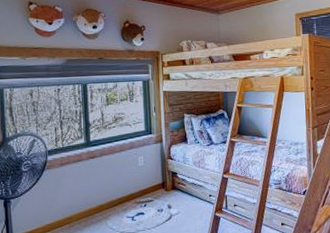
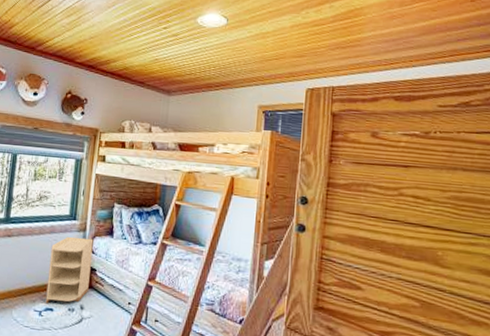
nightstand: none [133,147,173,210] -> present [45,236,94,304]

